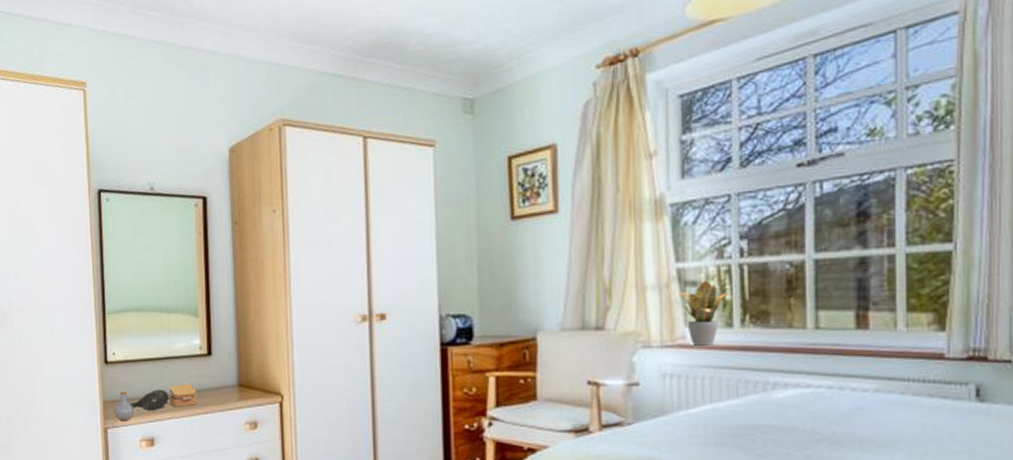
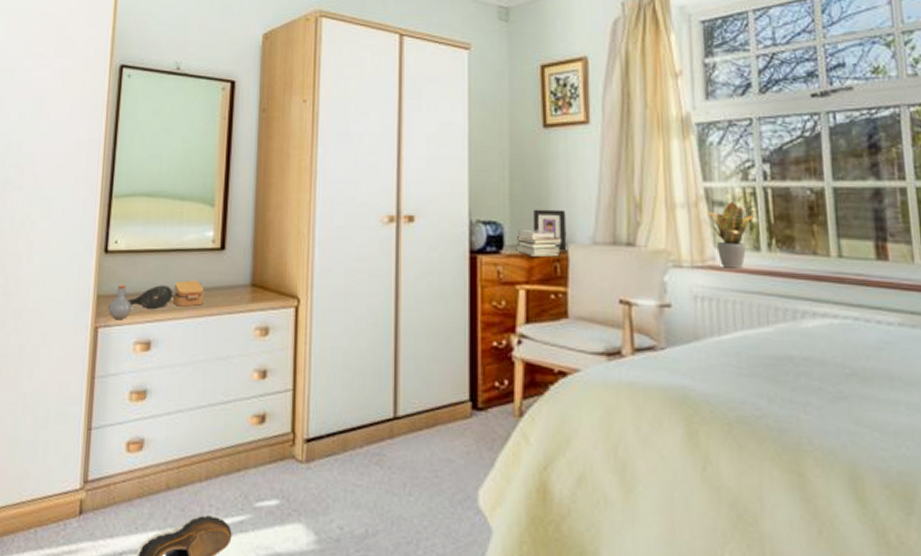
books: none [485,319,531,345] -> present [516,229,562,257]
picture frame: none [502,299,534,339] -> present [534,209,566,251]

